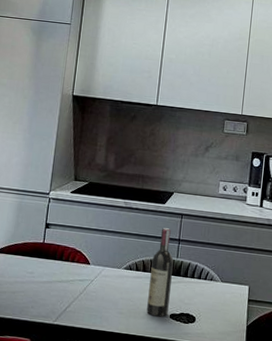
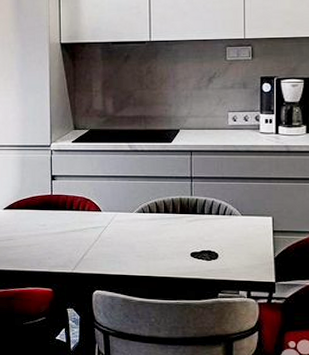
wine bottle: present [146,228,174,317] -> none [165,167,188,257]

